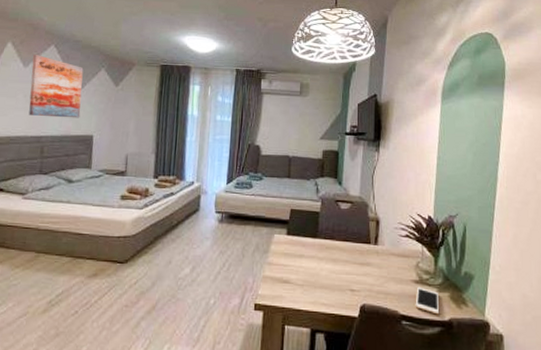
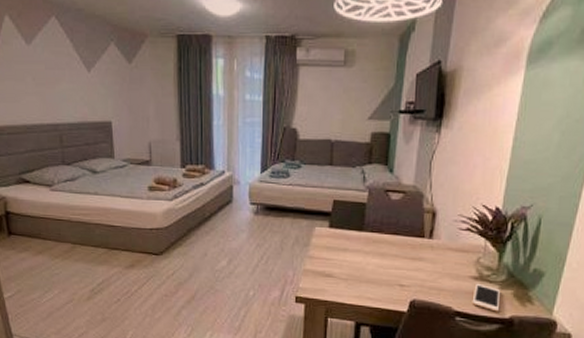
wall art: present [28,55,84,118] -> none [34,29,95,103]

